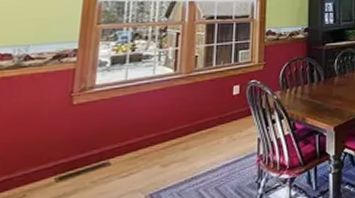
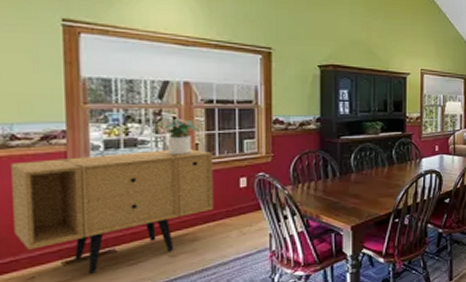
sideboard: none [13,61,211,189] -> present [11,149,214,274]
potted plant: none [167,33,200,68] -> present [163,117,199,156]

